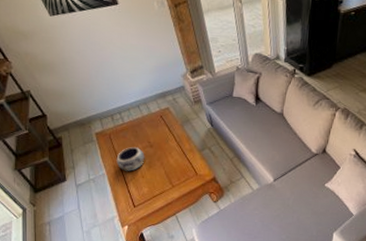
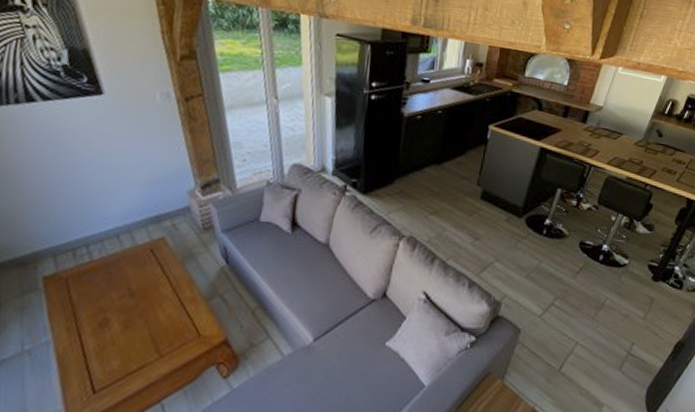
decorative bowl: present [116,147,145,171] -> none [72,297,121,335]

